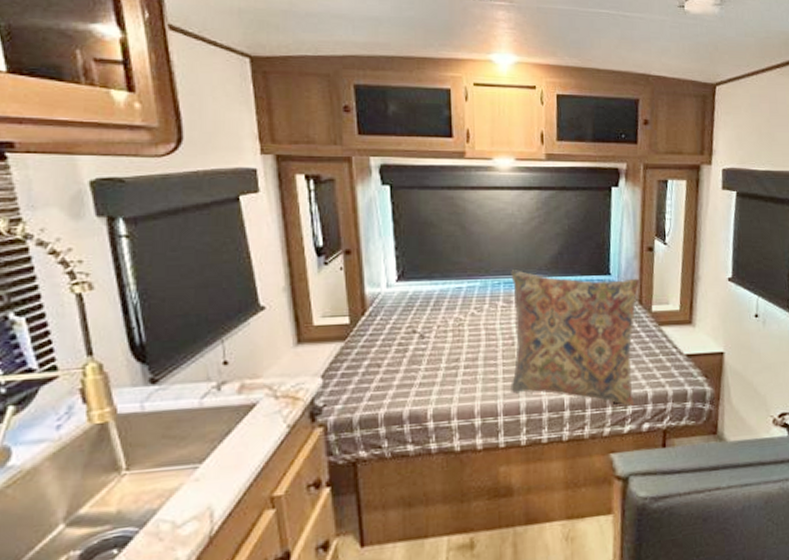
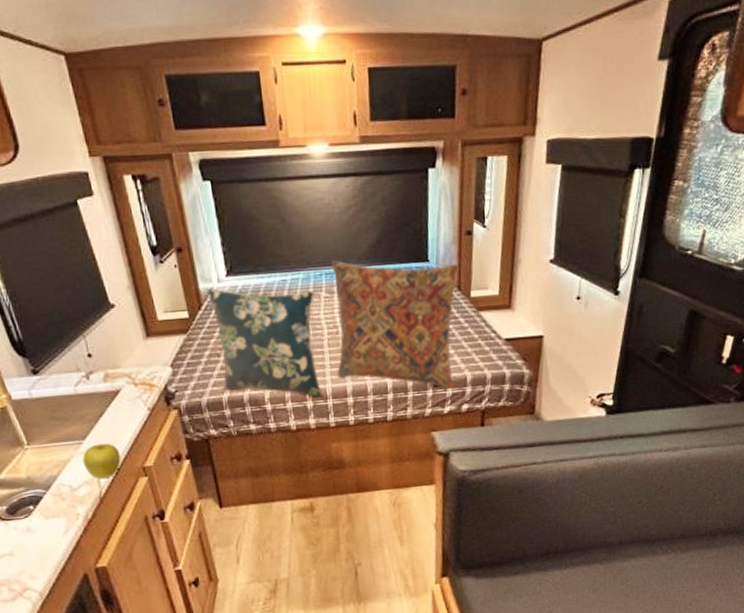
fruit: none [195,467,245,512] -> present [83,443,121,479]
pillow: none [374,293,492,415] -> present [207,288,322,398]

